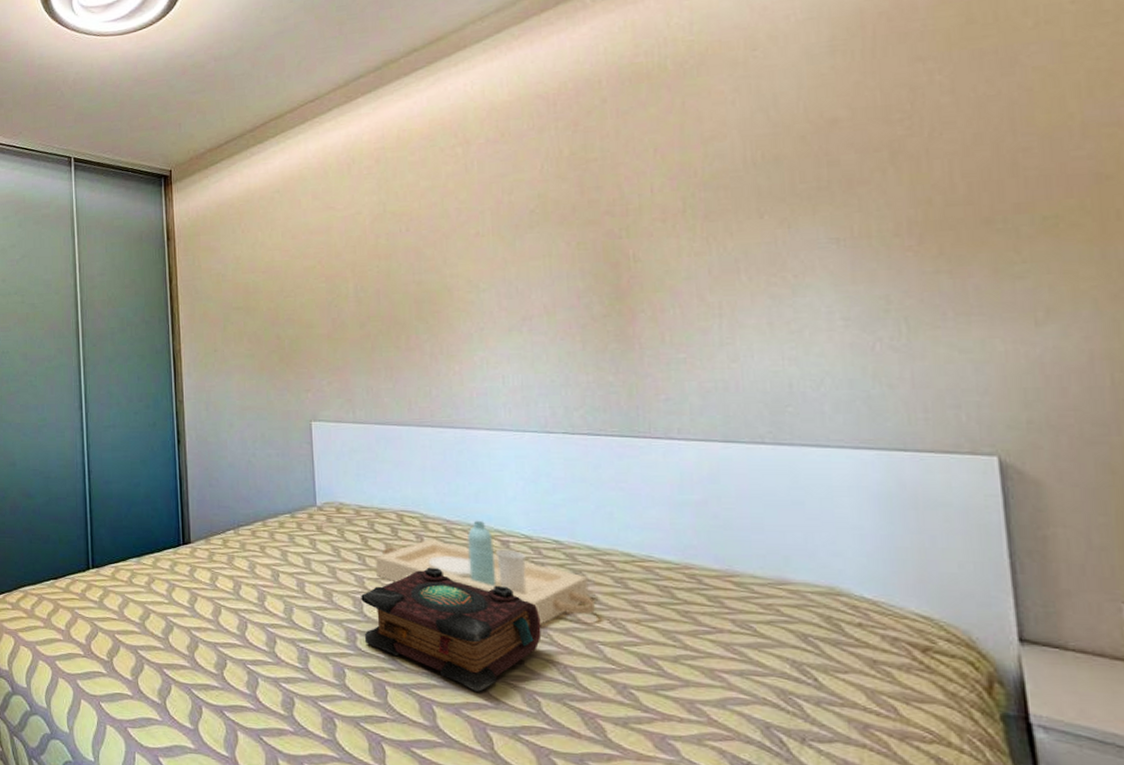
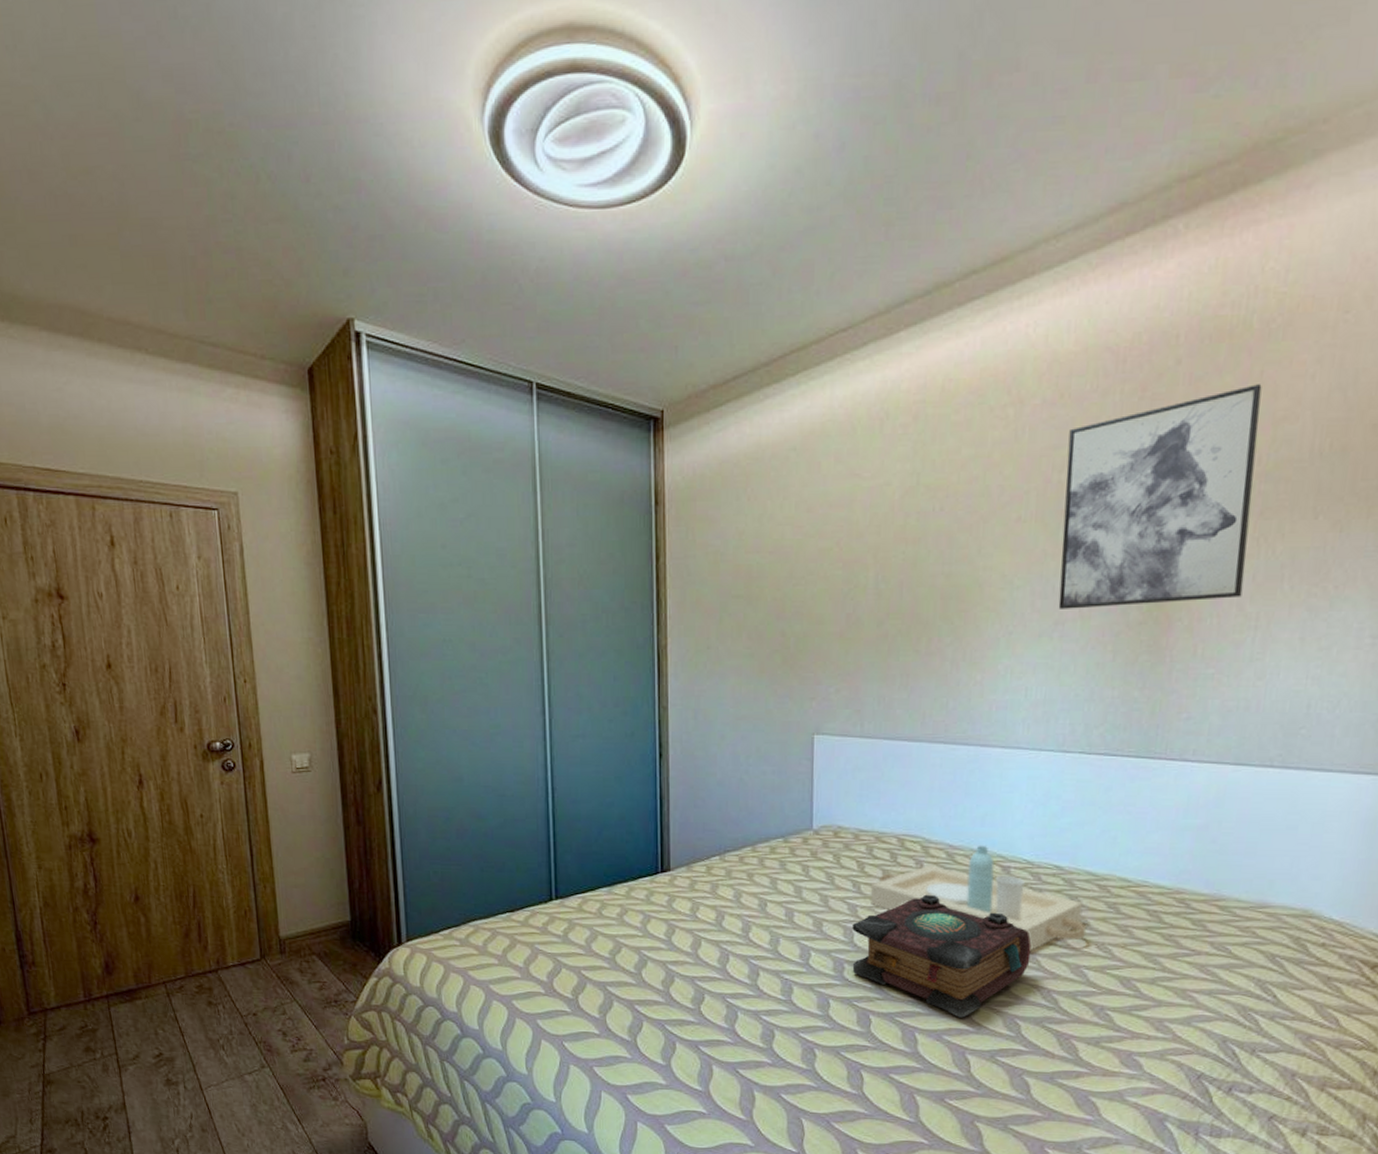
wall art: none [513,112,701,307] -> present [1058,384,1262,609]

